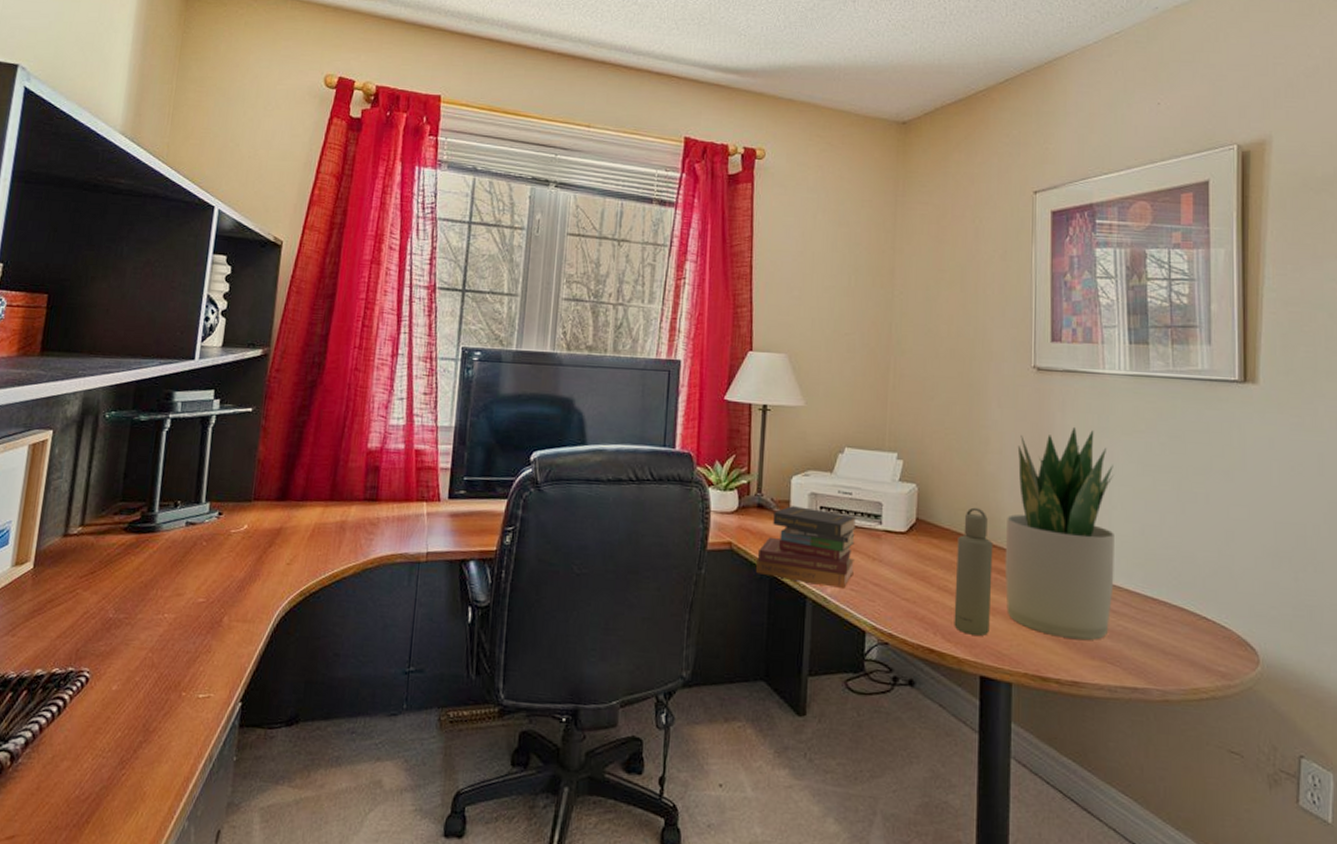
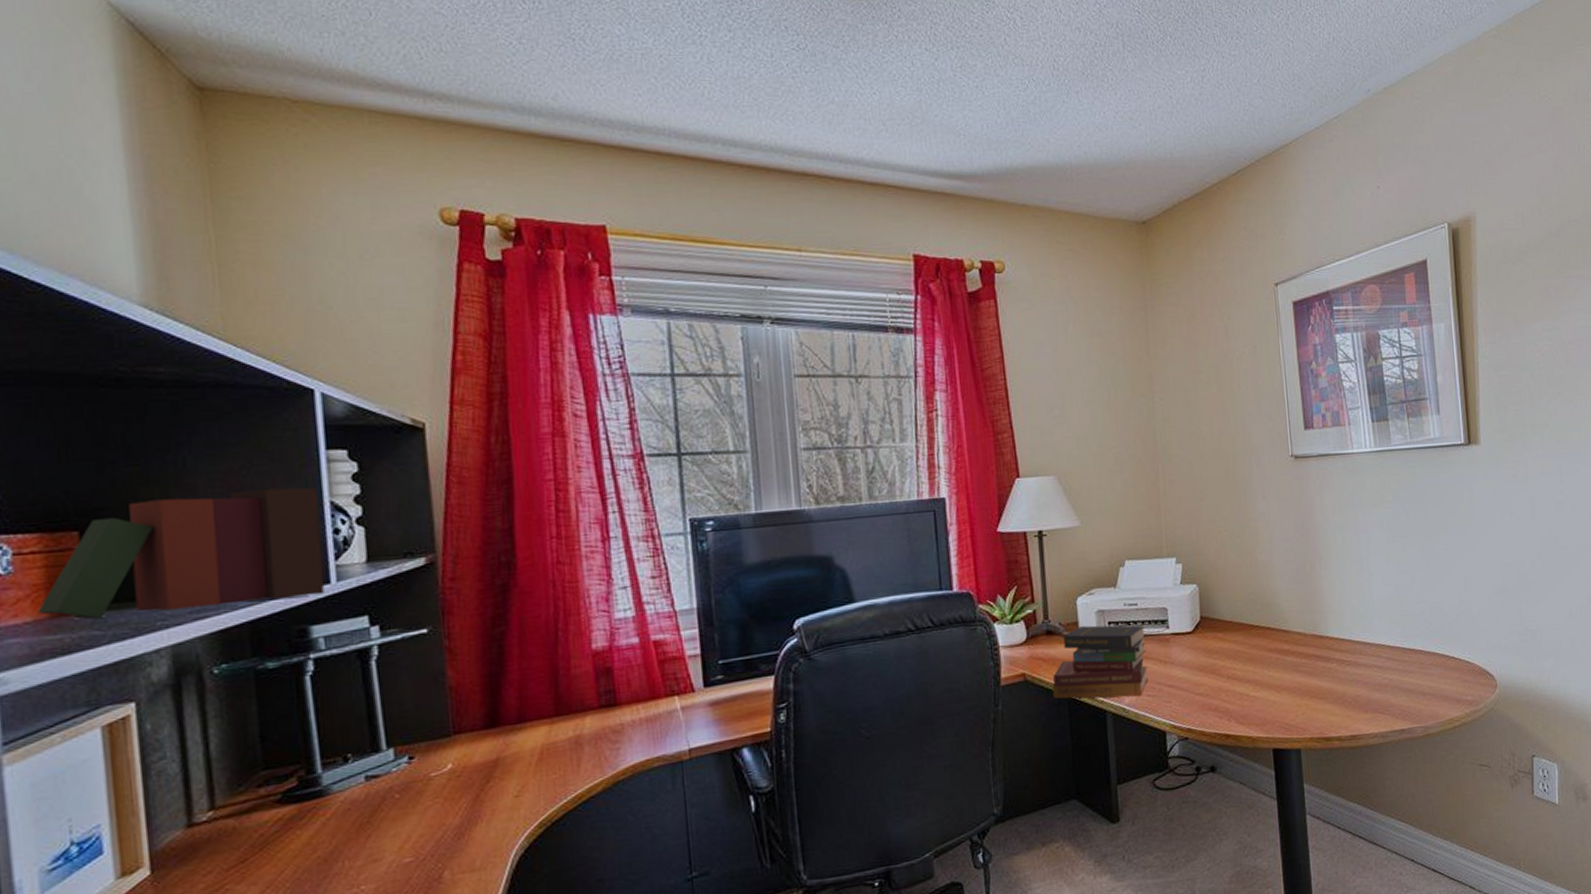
books: none [11,277,201,368] -> present [37,487,324,620]
bottle: present [954,507,993,636] -> none [1240,596,1277,714]
planter: present [1004,427,1115,641] -> none [1282,507,1378,700]

